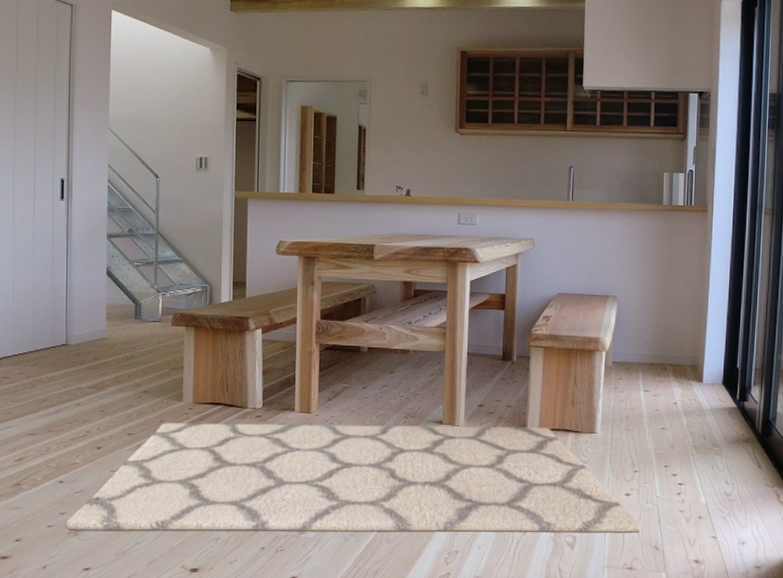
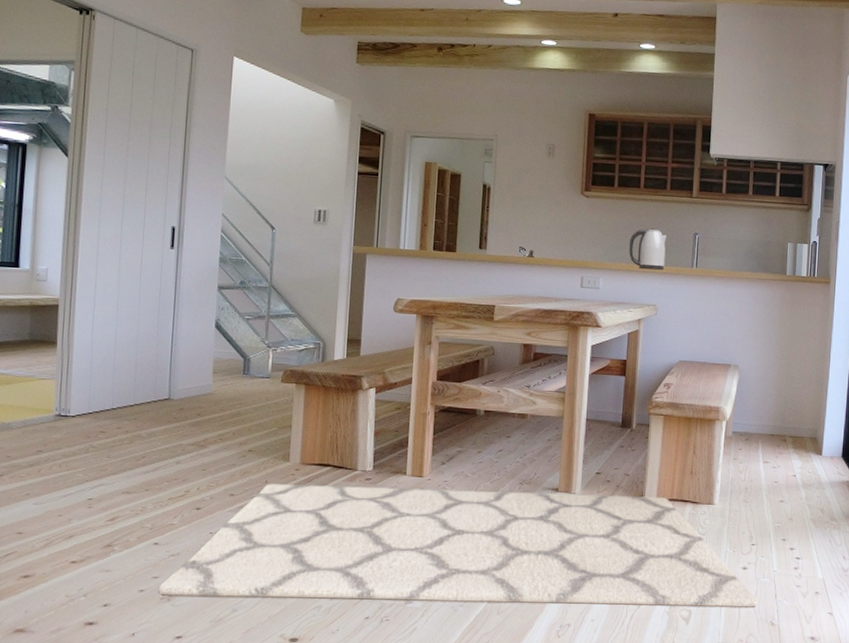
kettle: none [505,163,542,205] -> present [629,228,667,271]

